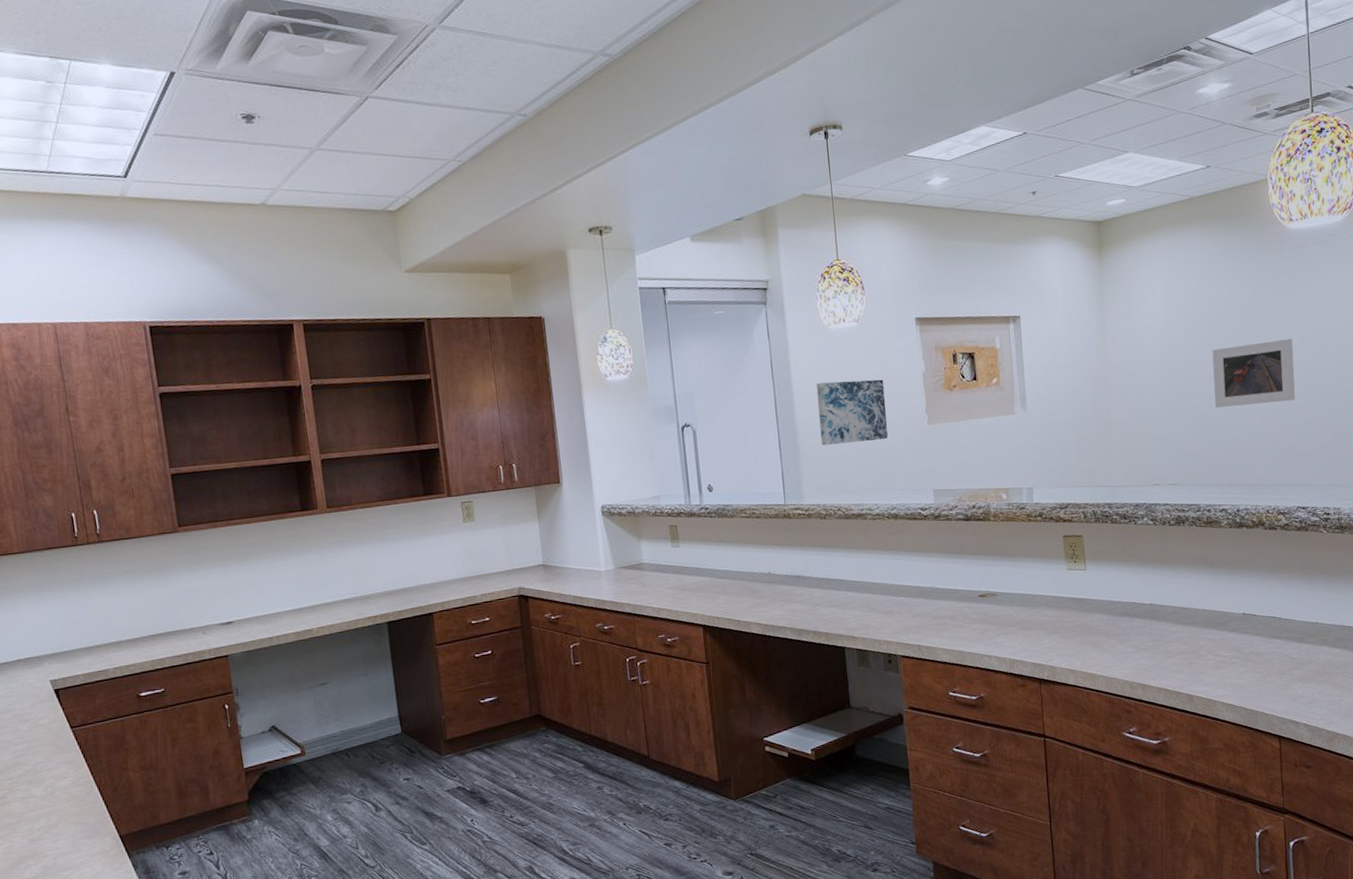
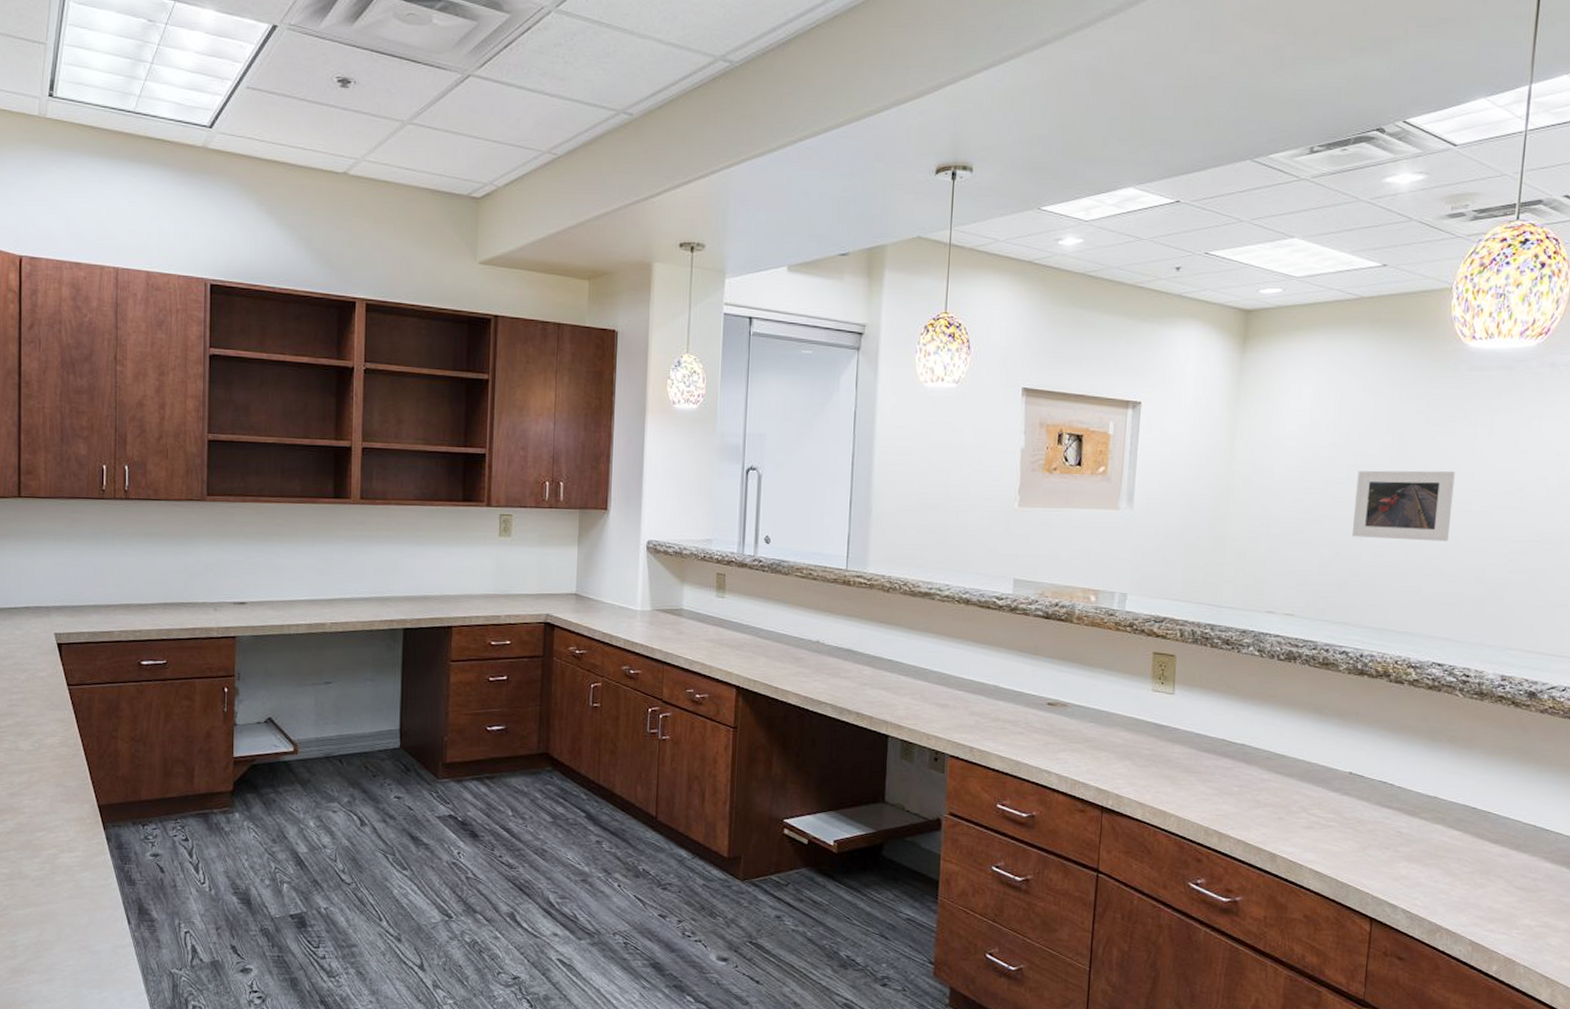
wall art: present [816,379,888,446] -> none [897,444,976,515]

